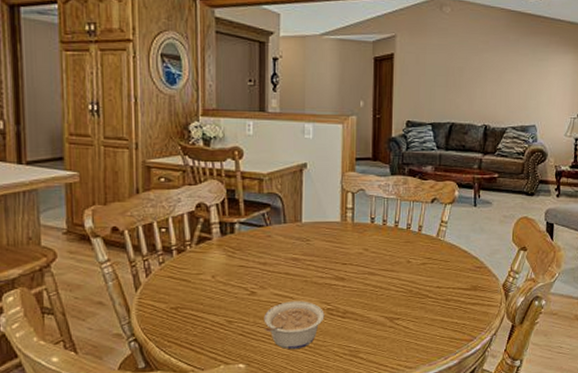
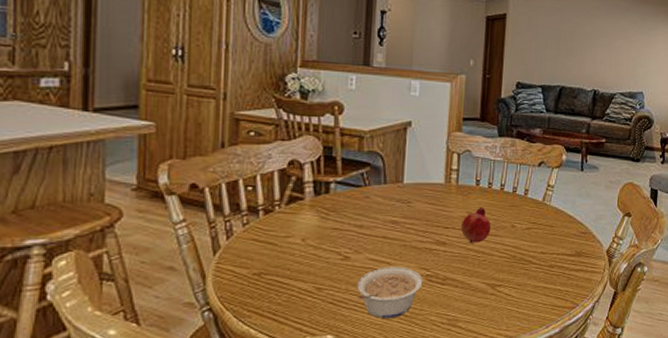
fruit: none [359,243,387,278] -> present [461,207,491,243]

